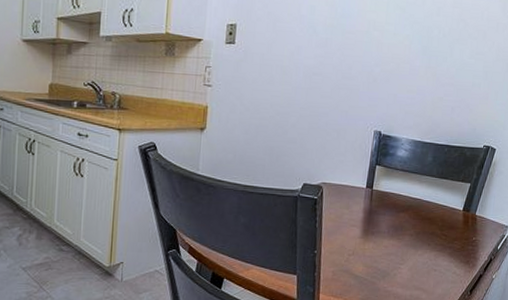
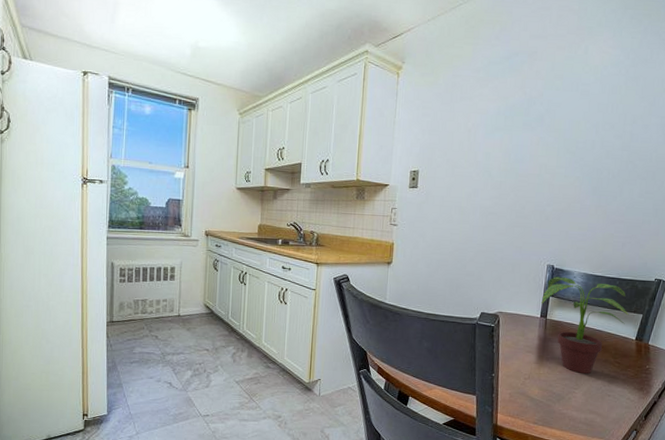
potted plant: none [367,144,457,247] -> present [541,277,629,374]

